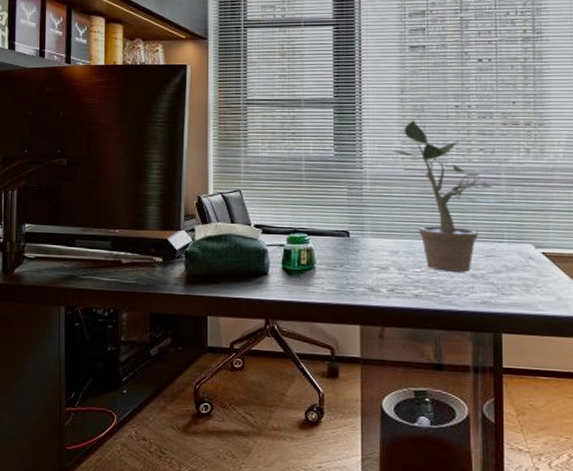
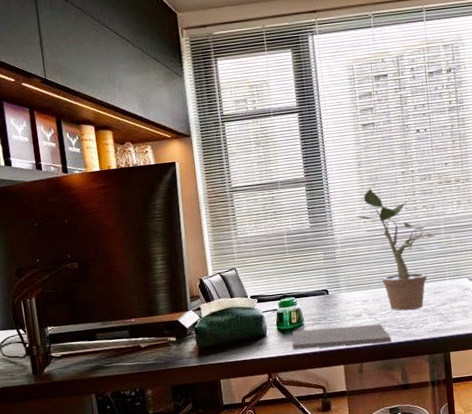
notepad: none [298,274,425,308] -> present [292,324,392,350]

